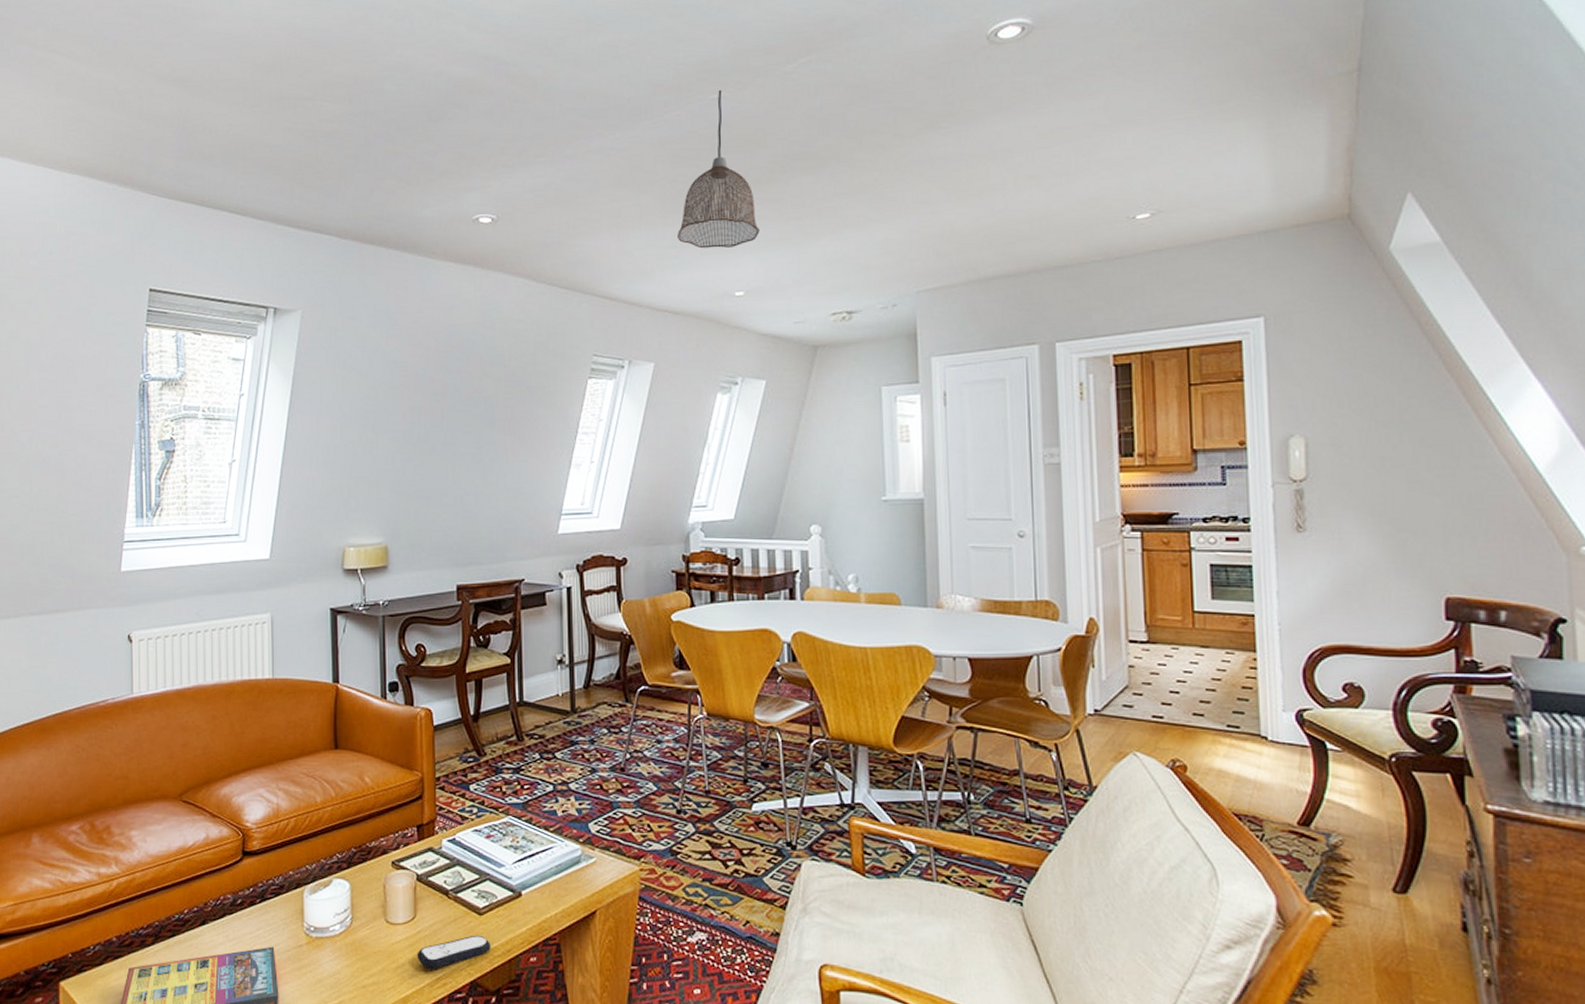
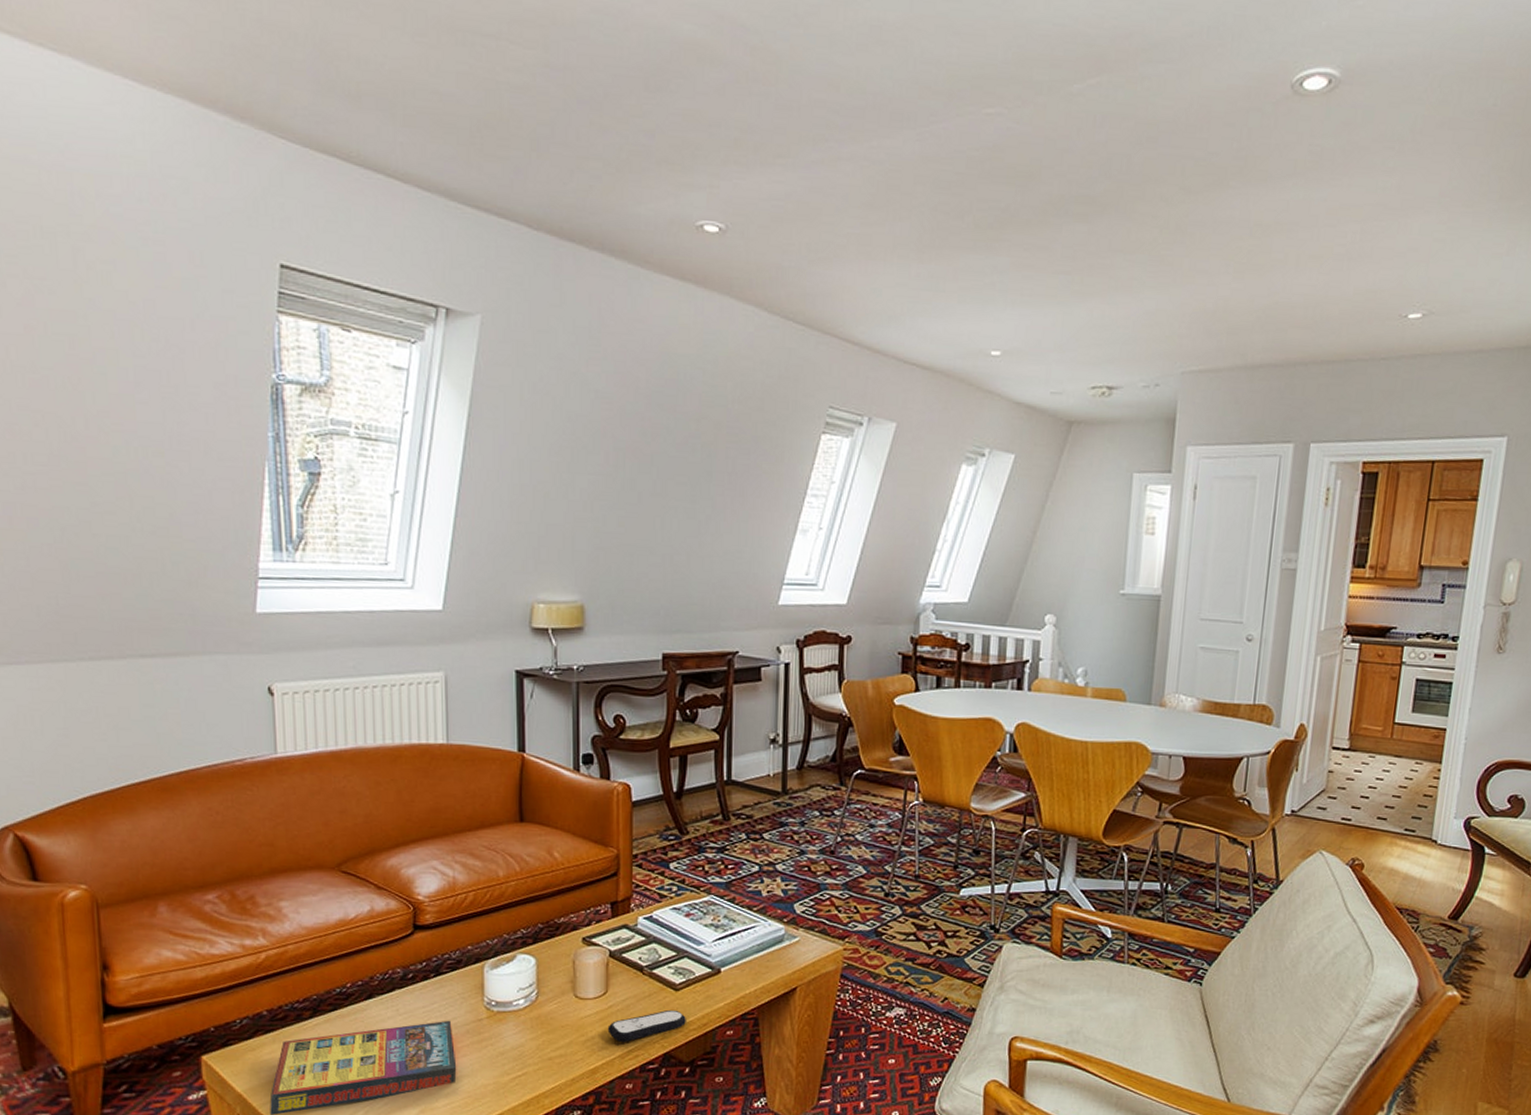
pendant lamp: present [678,90,760,249] -> none [933,104,1024,298]

